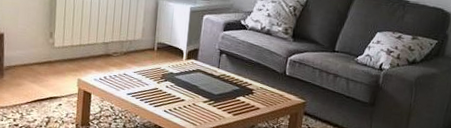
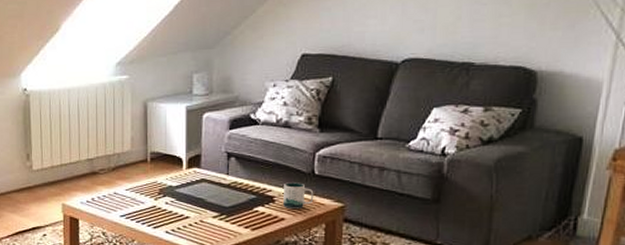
mug: none [259,79,284,101] -> present [282,182,314,209]

